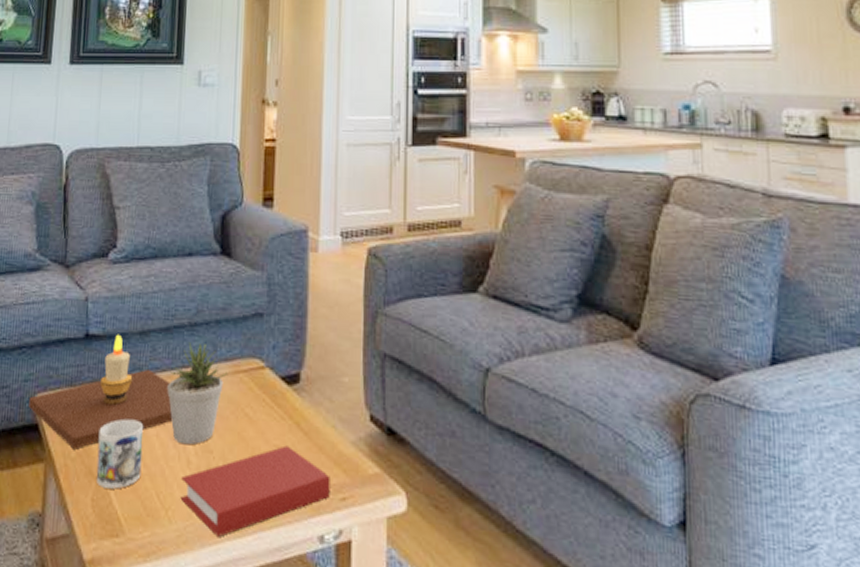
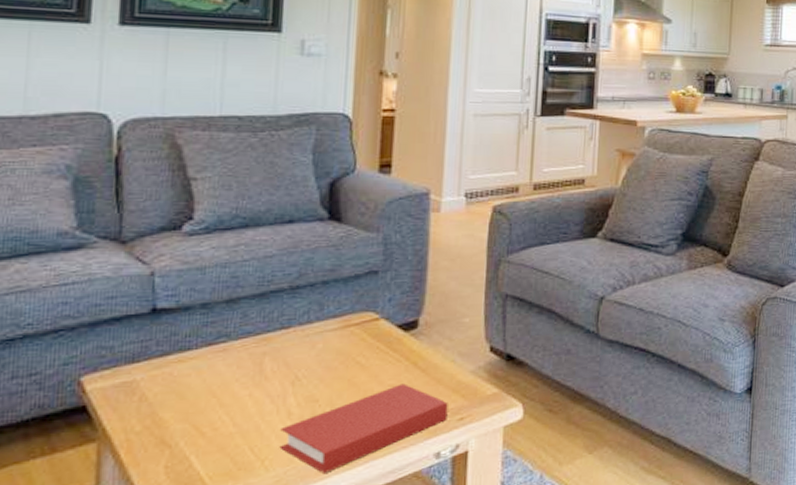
candle: present [29,334,173,449] -> none [71,305,270,423]
mug: present [96,419,144,489] -> none [170,384,233,454]
potted plant: present [167,343,228,445] -> none [262,304,337,399]

